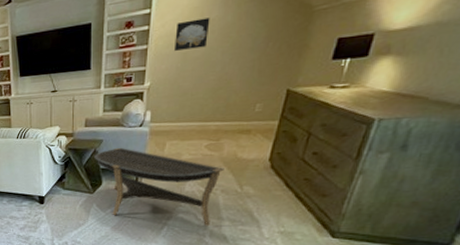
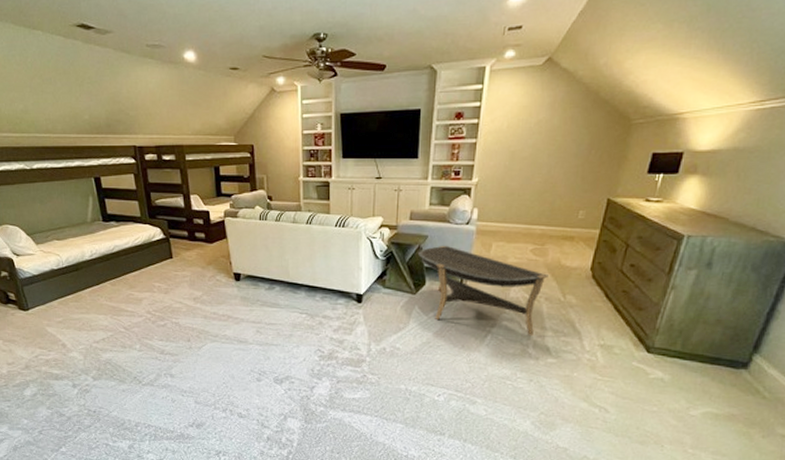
wall art: present [175,17,210,51] -> none [503,118,538,148]

